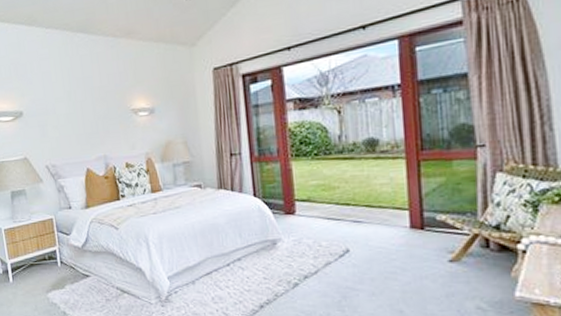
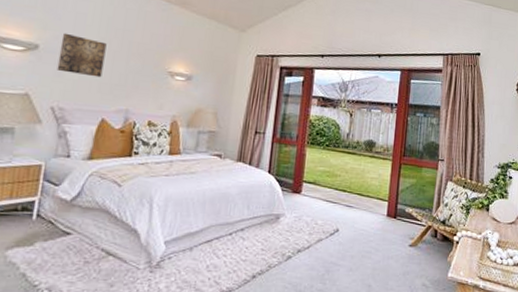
wall art: none [37,94,77,132] -> present [57,32,107,78]

